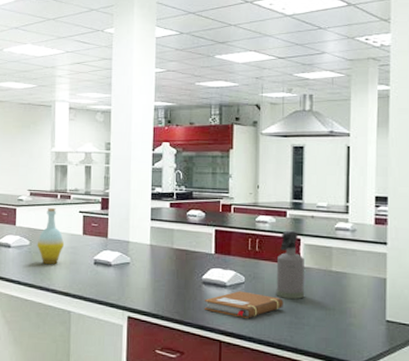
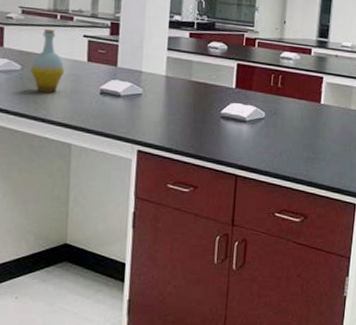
notebook: present [204,291,283,319] -> none [221,126,302,154]
spray bottle: present [276,230,305,299] -> none [295,68,325,135]

